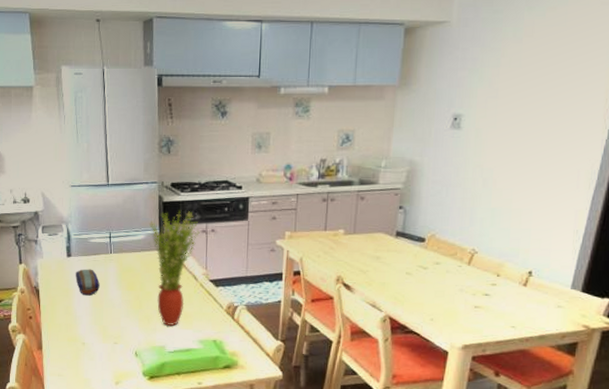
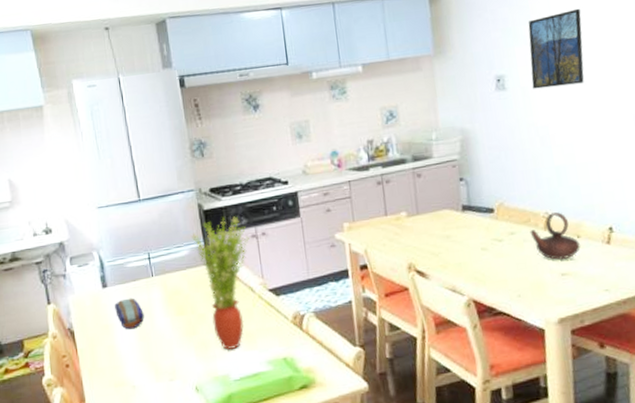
teapot: none [454,250,498,294] -> present [530,212,580,260]
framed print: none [487,58,551,132] -> present [528,8,584,89]

